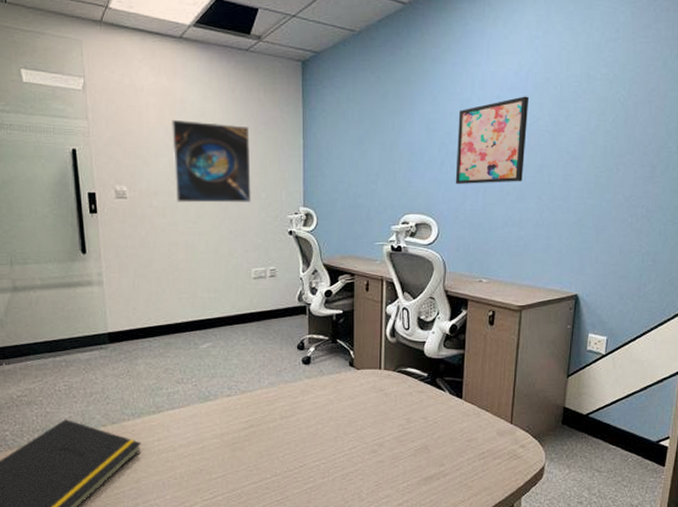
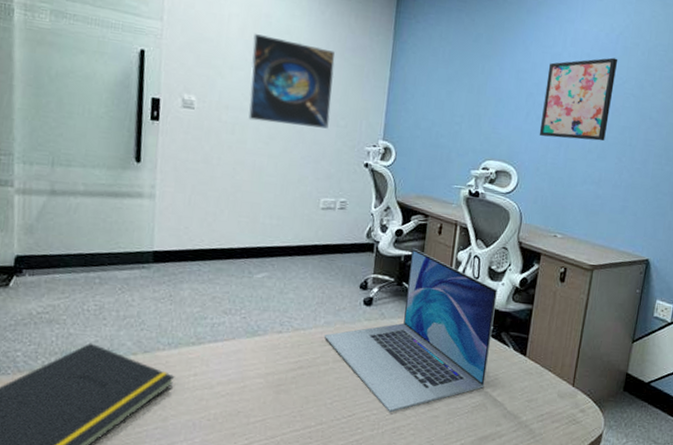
laptop: none [269,306,428,461] -> present [323,247,497,413]

